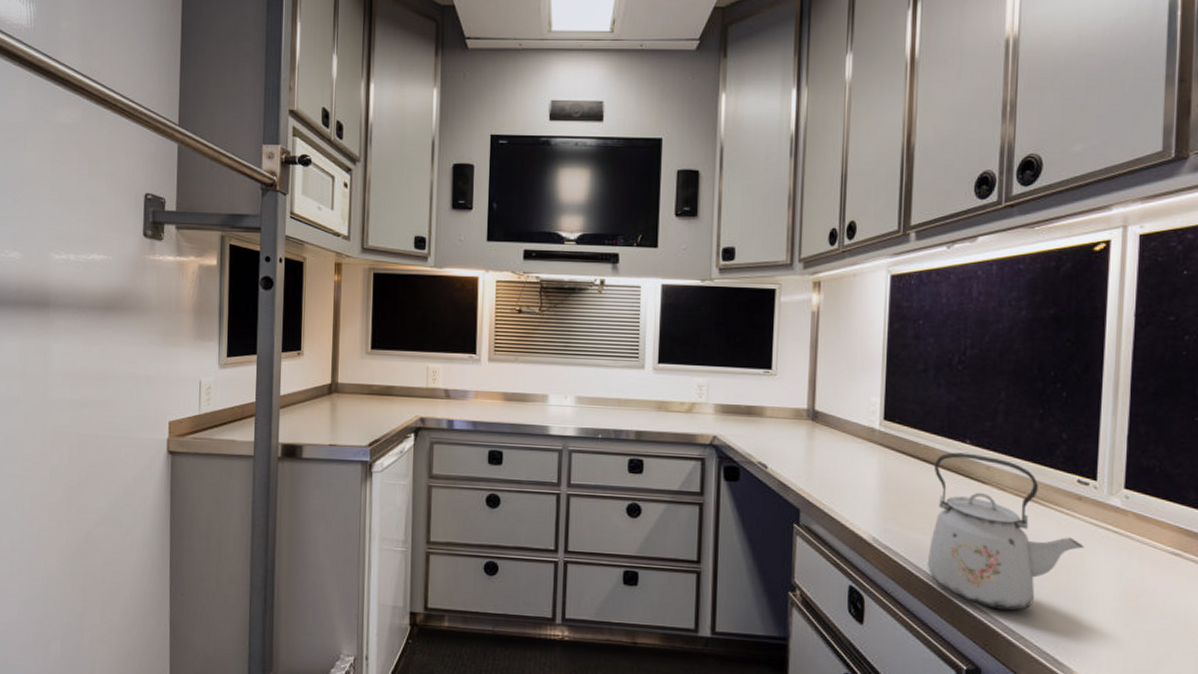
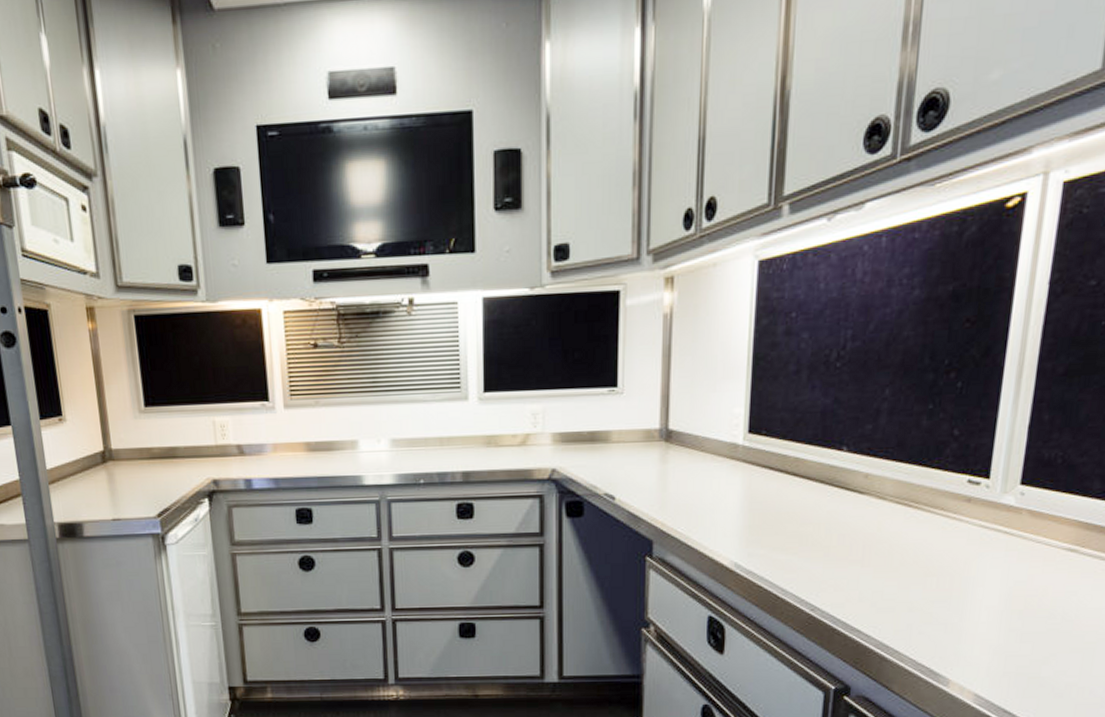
kettle: present [927,452,1084,611] -> none [794,461,970,626]

